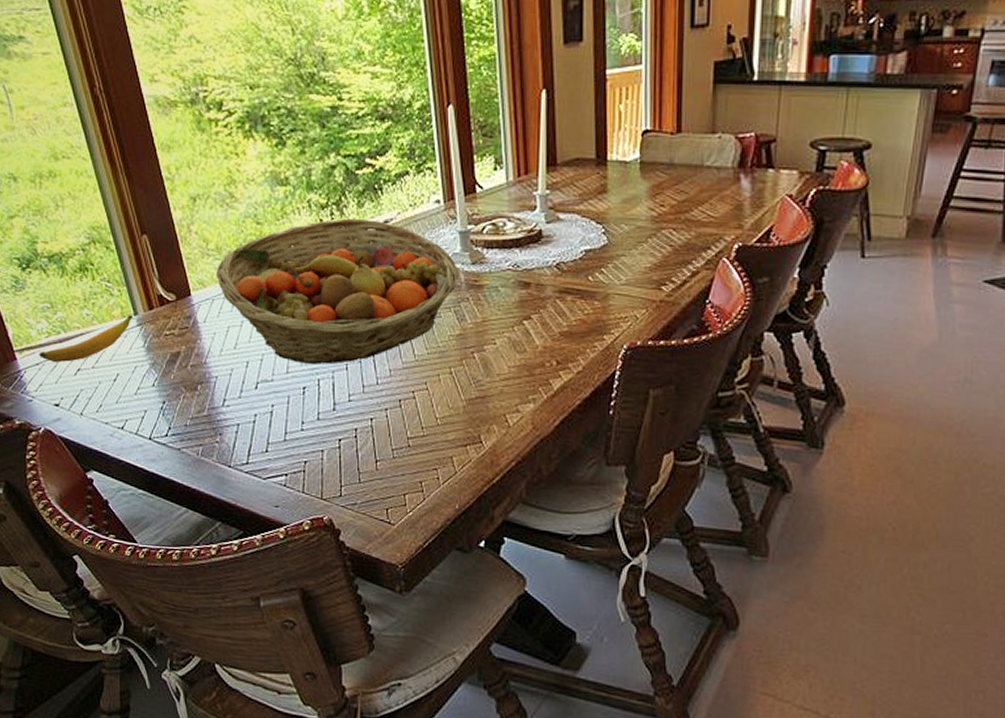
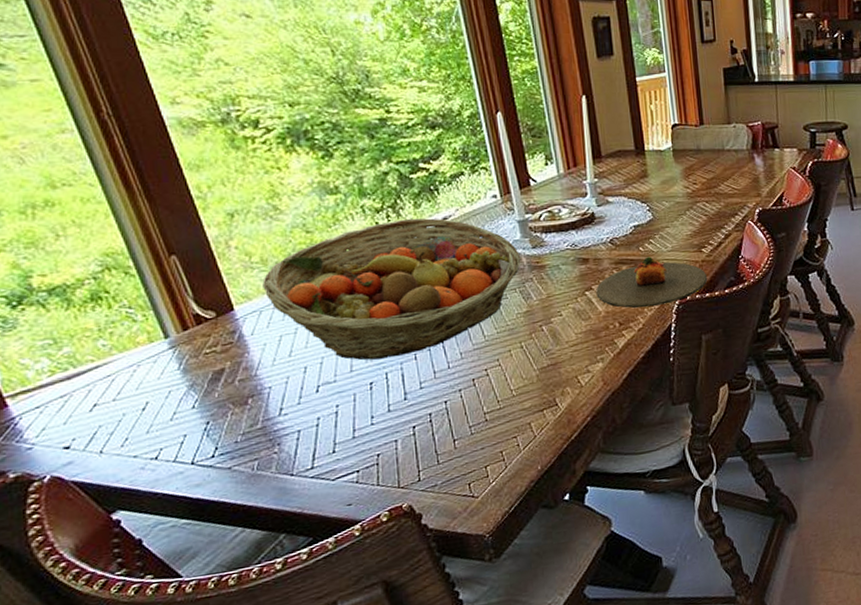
banana: present [39,315,132,363] -> none [39,339,163,403]
plate: none [535,288,665,348] -> present [596,256,708,308]

